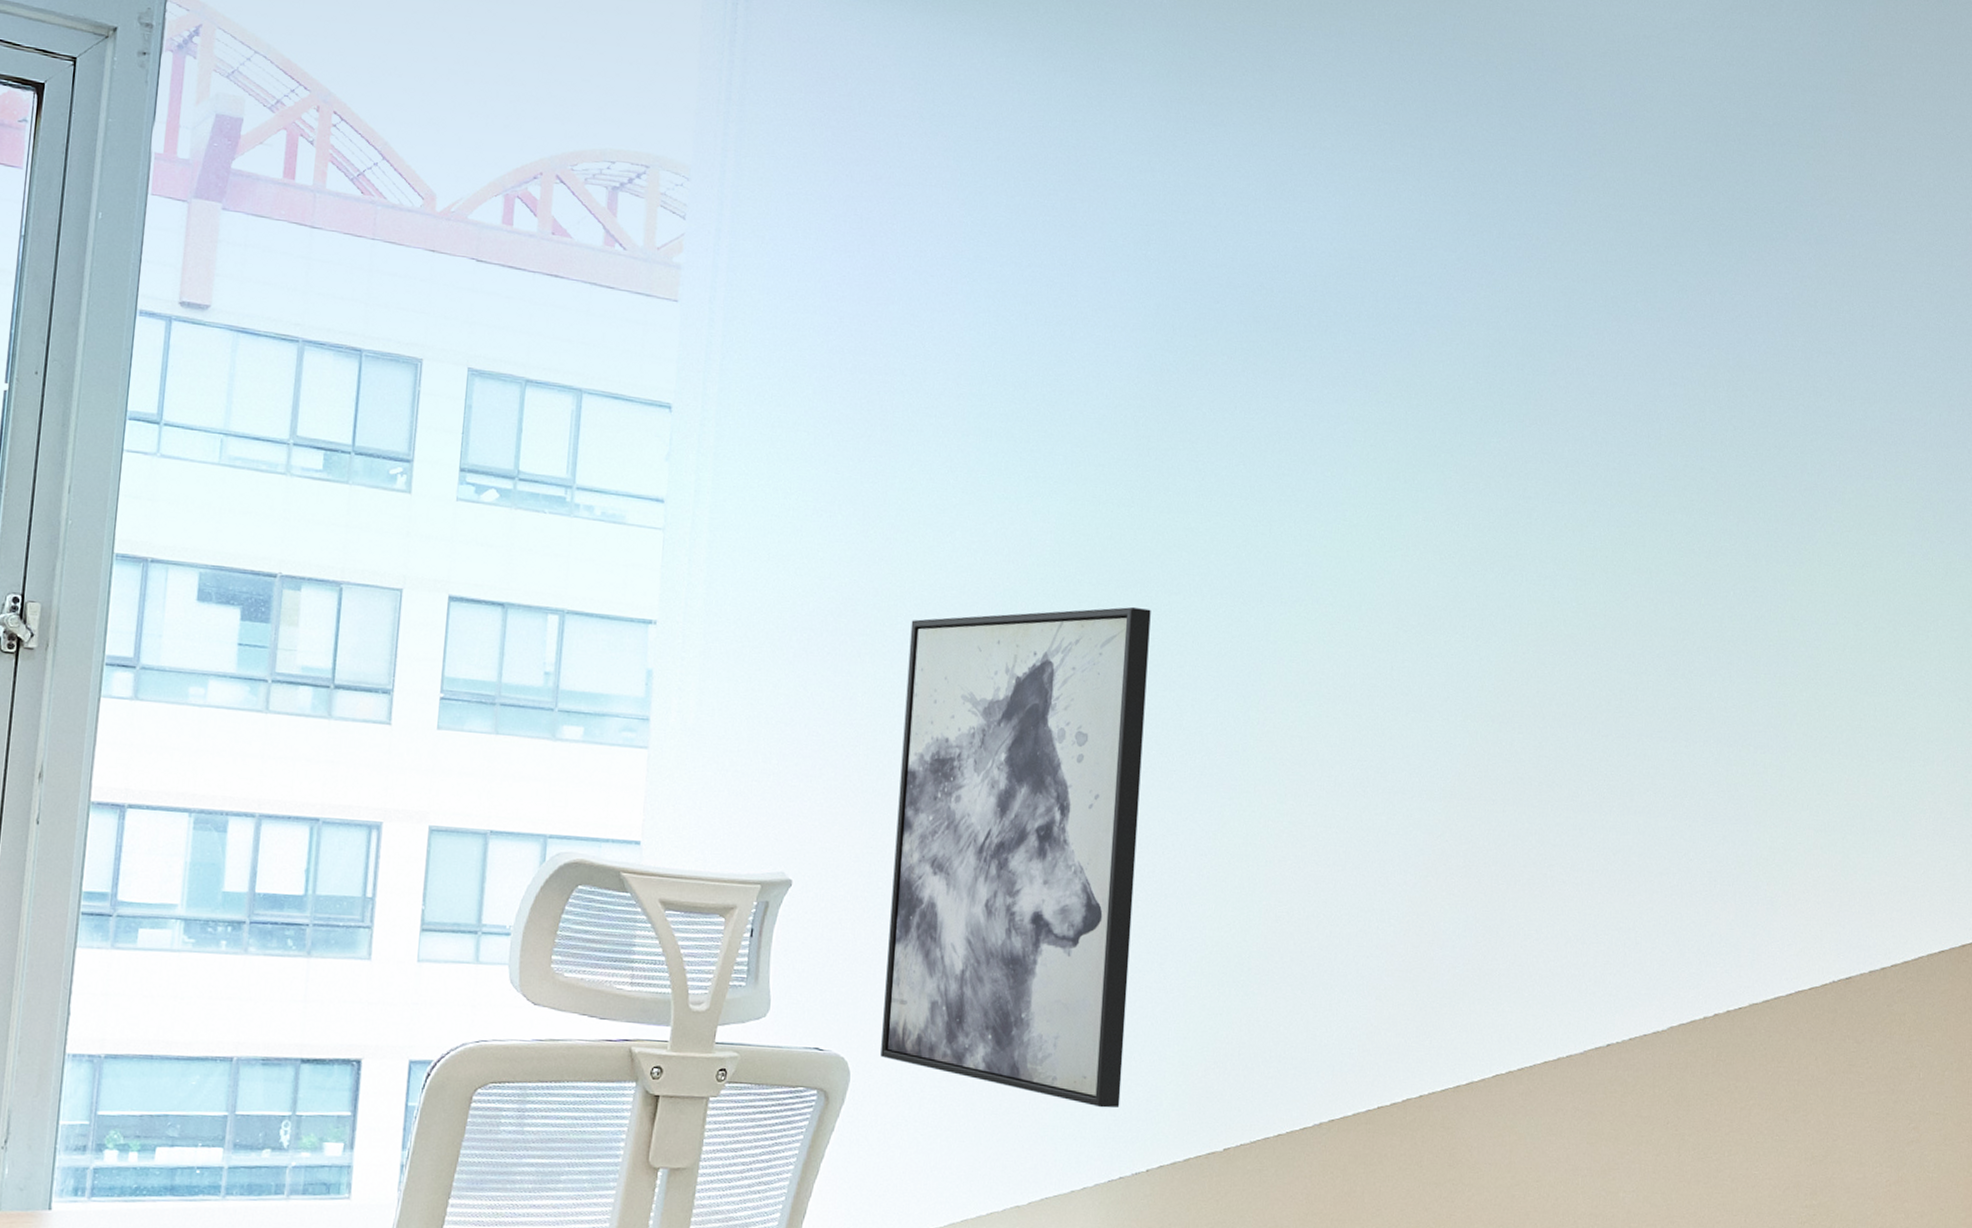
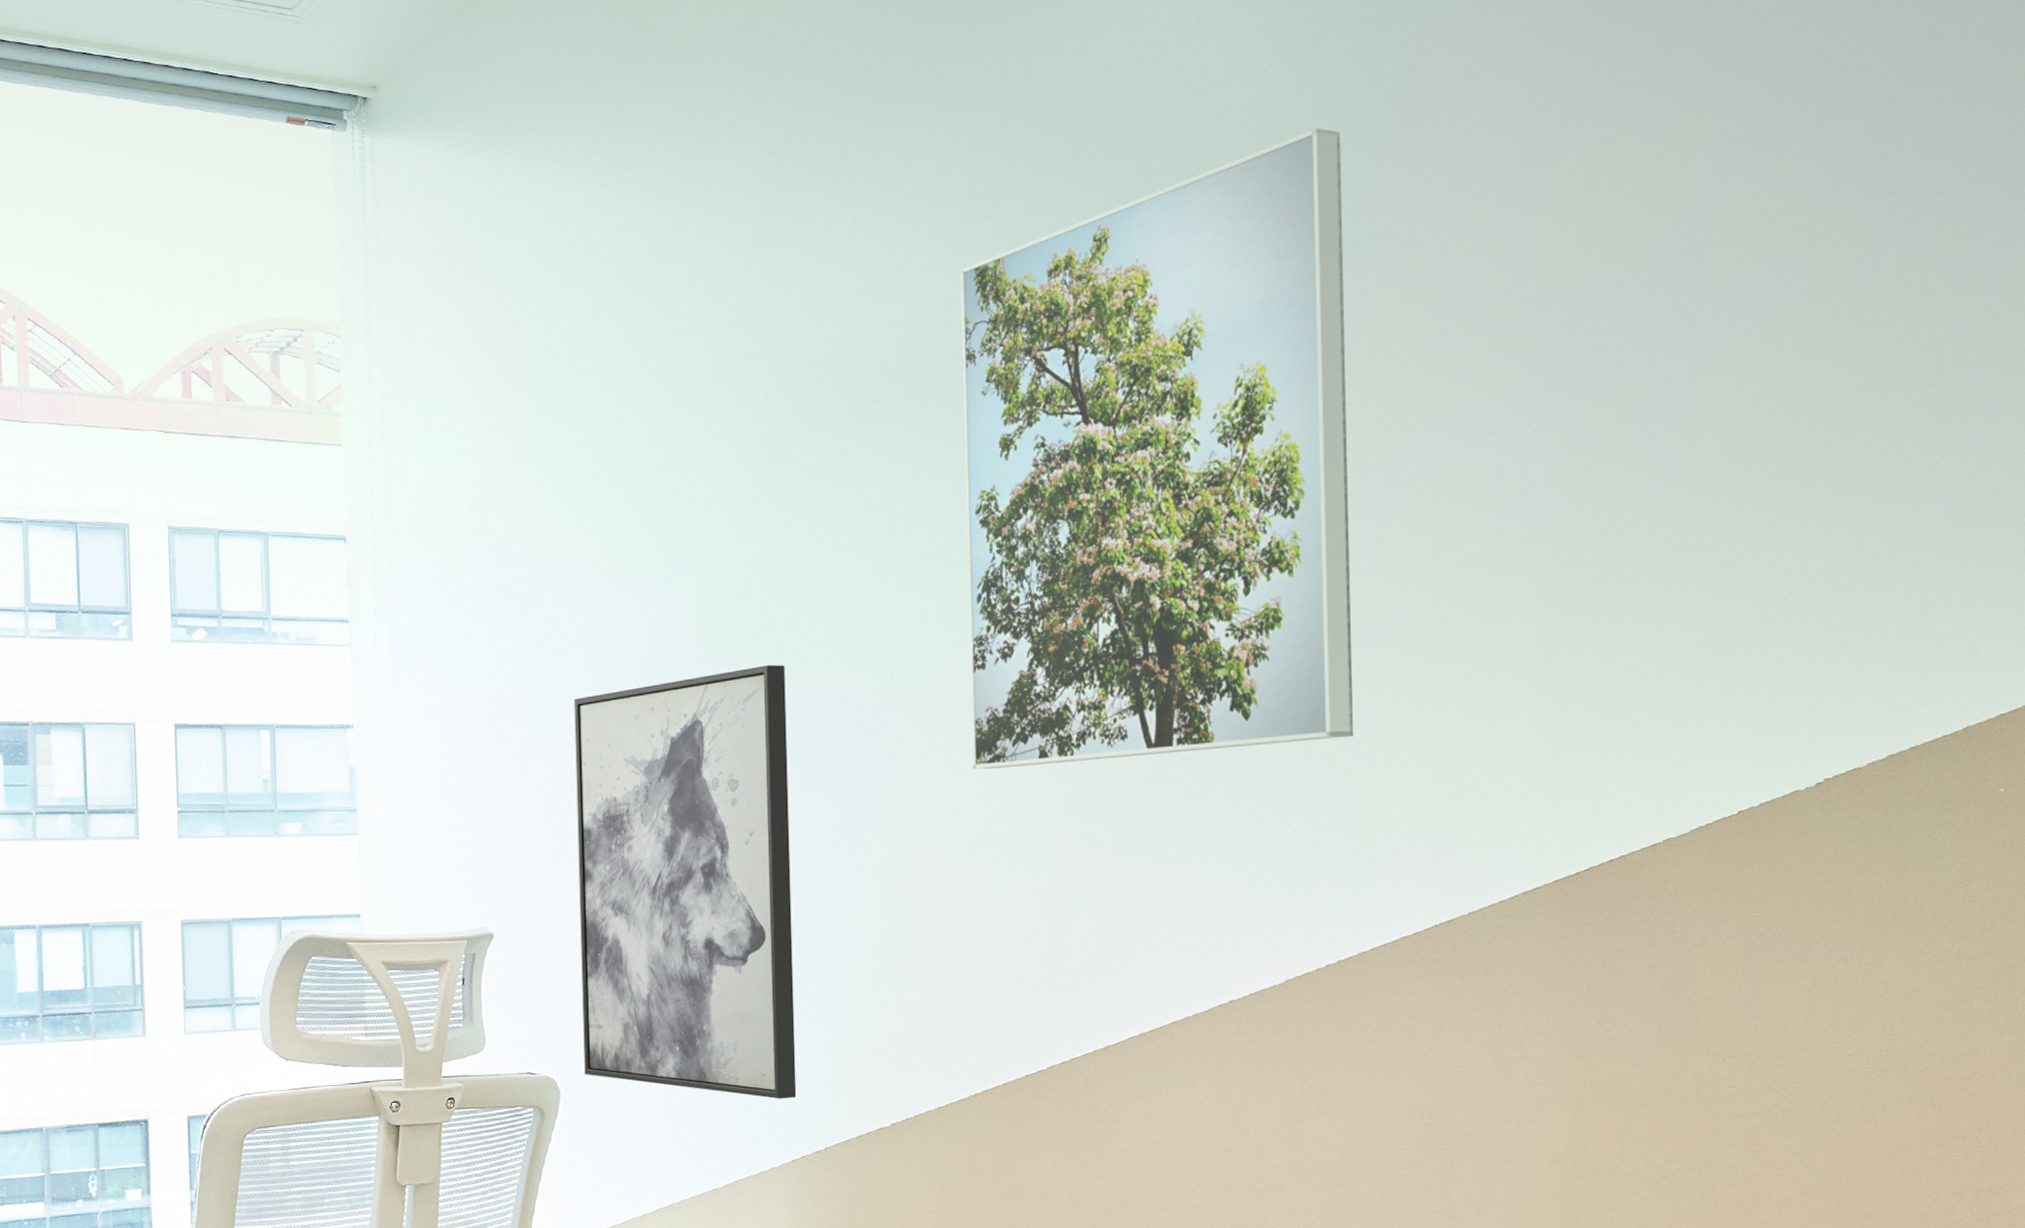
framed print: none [1347,99,1789,762] -> present [960,128,1354,770]

